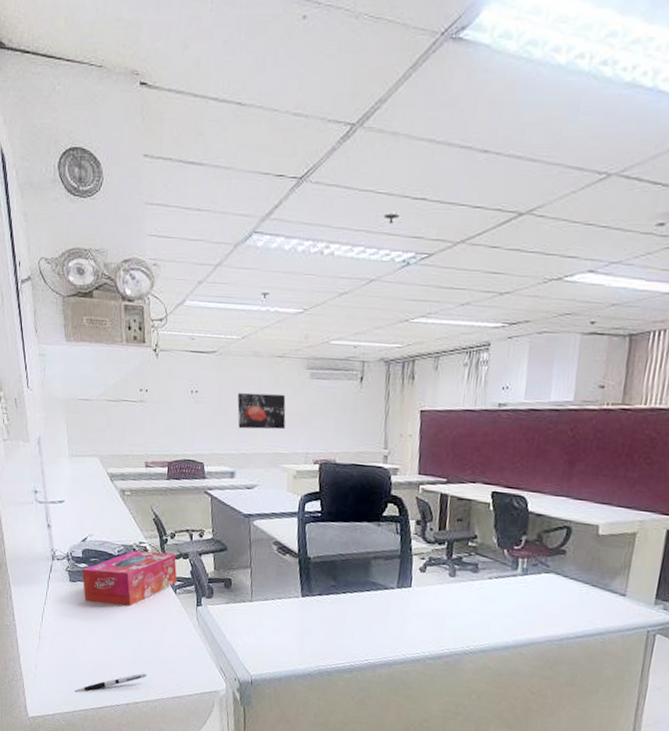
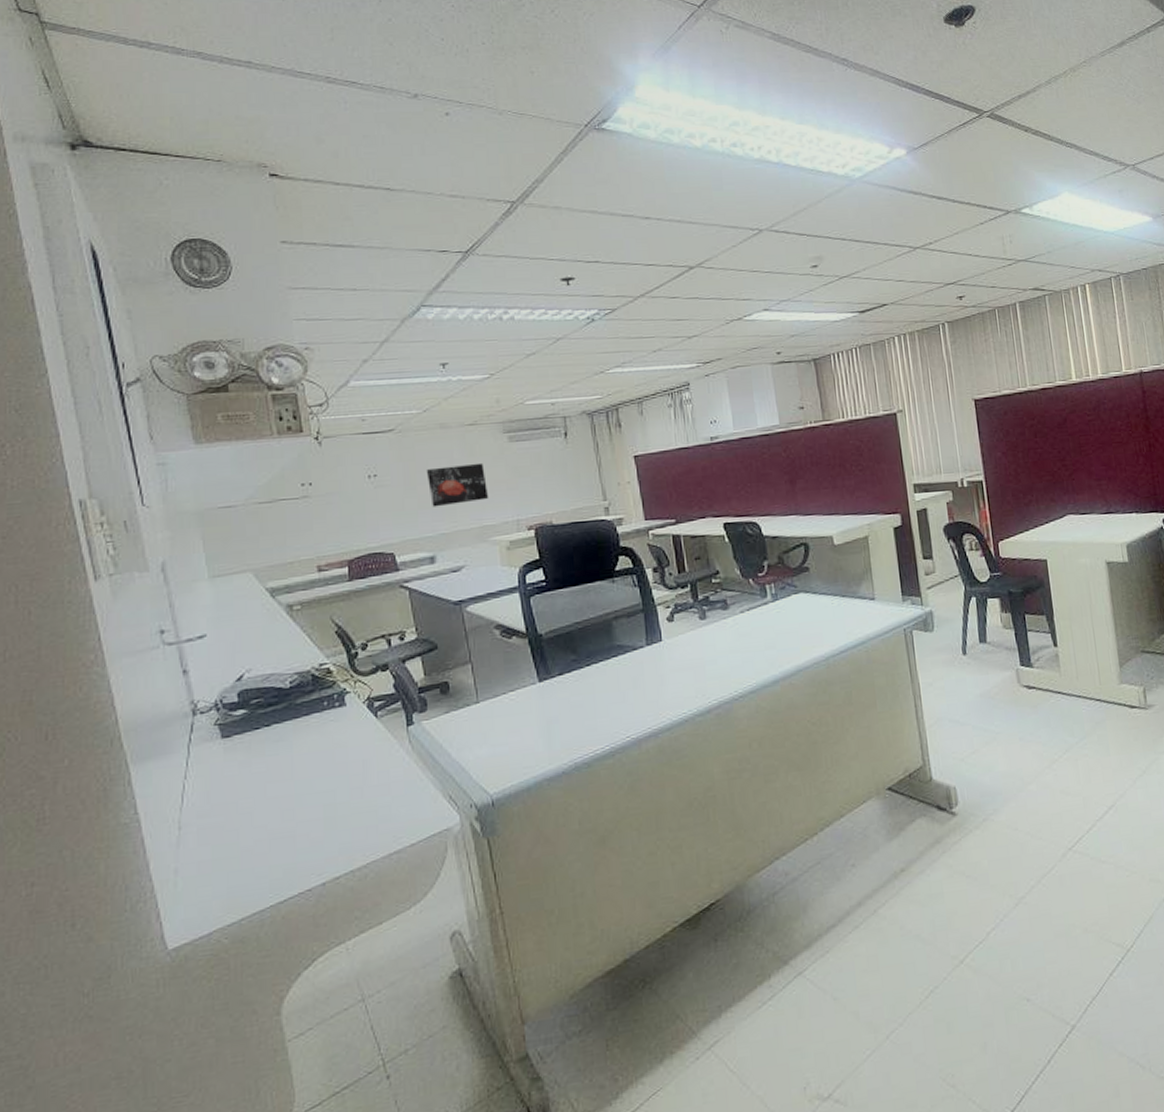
pen: present [75,673,147,692] -> none [241,833,348,890]
tissue box: present [81,550,177,607] -> none [238,668,377,759]

